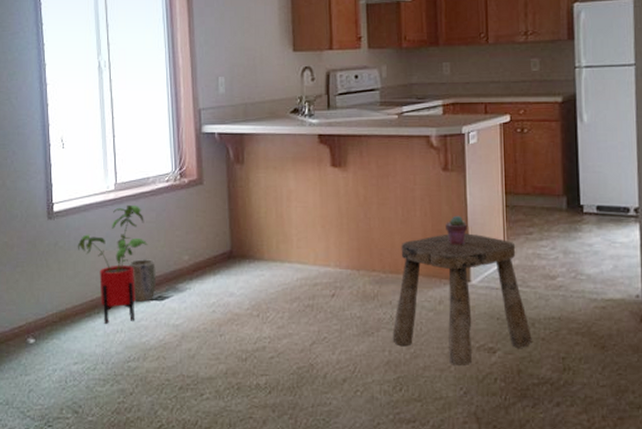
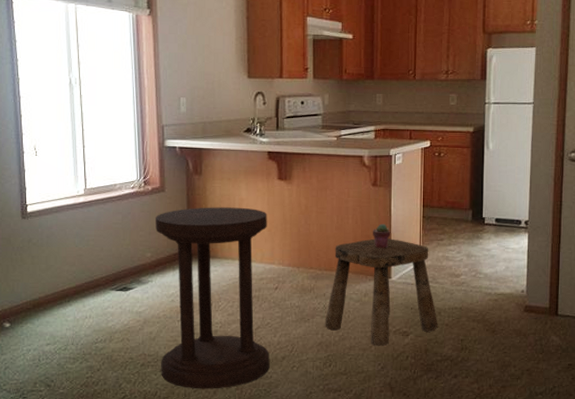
house plant: present [77,204,148,324] -> none [49,207,115,311]
plant pot: present [128,258,157,302] -> none [96,254,122,292]
side table: none [193,200,328,418] -> present [156,207,270,389]

